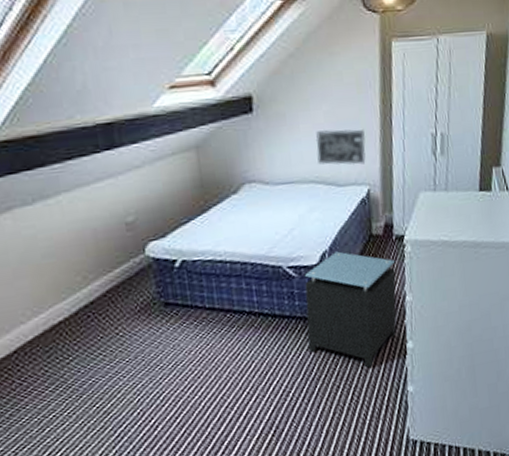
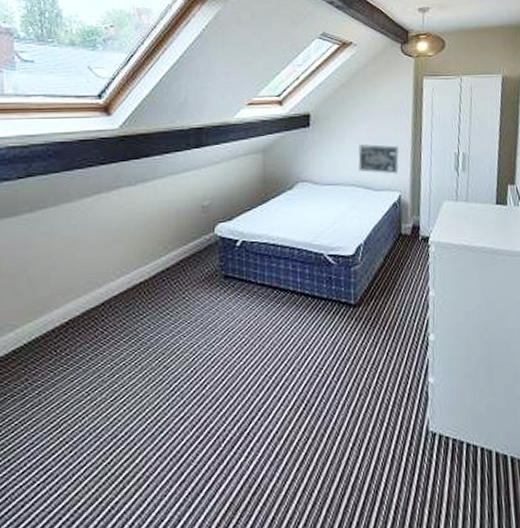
nightstand: present [305,251,396,368] -> none [340,246,421,355]

